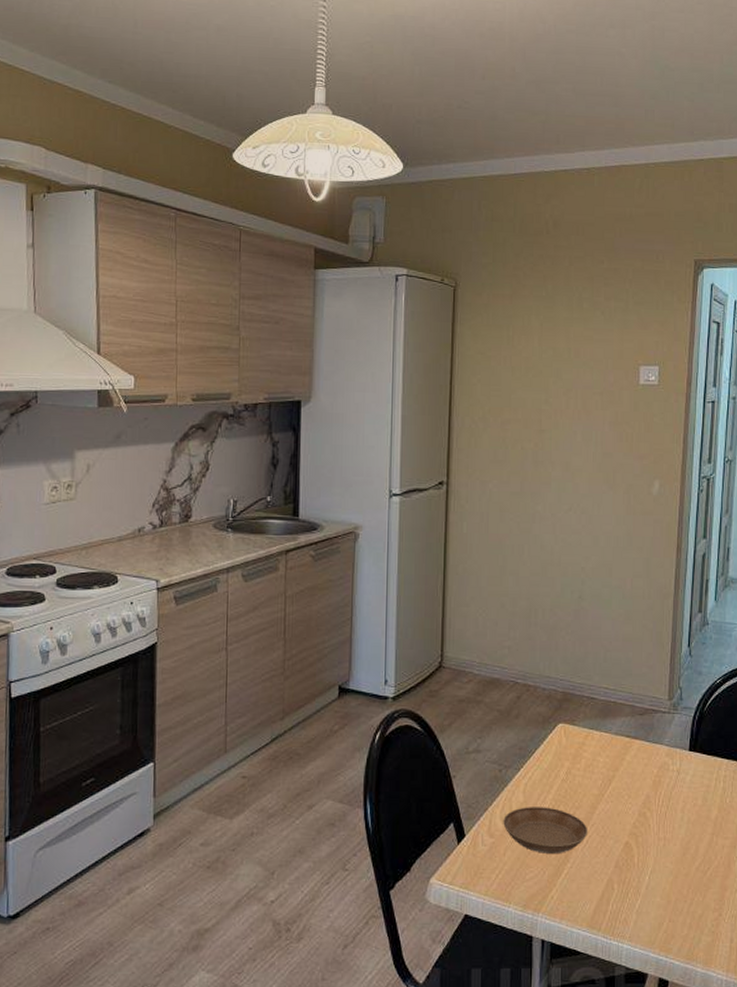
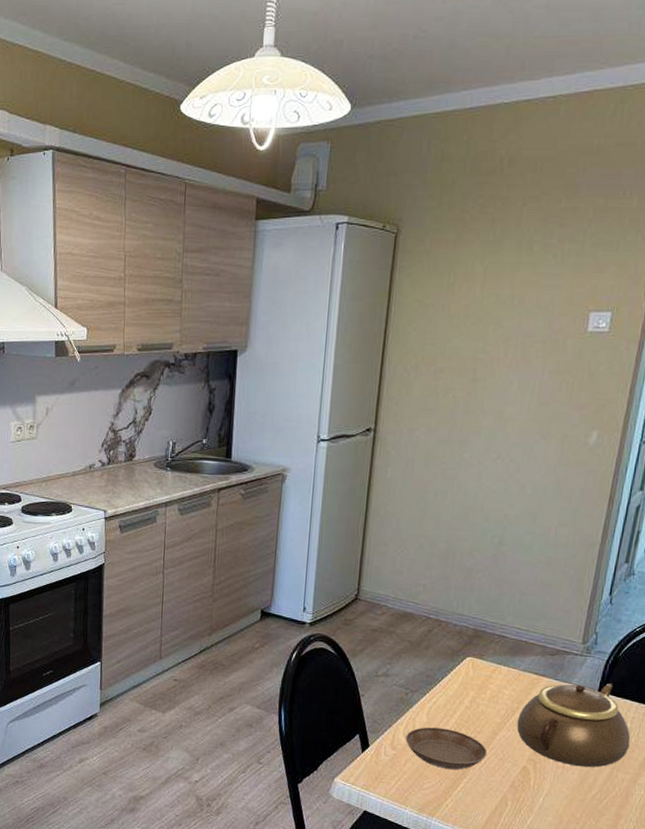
teapot: none [615,741,725,836] -> present [517,683,631,768]

